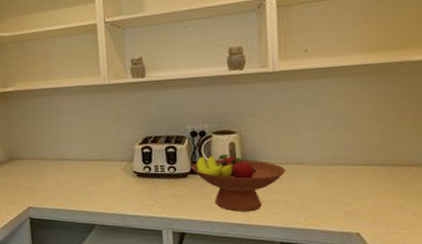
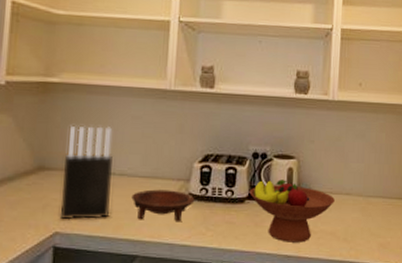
knife block: none [27,121,68,198] -> present [59,125,113,220]
bowl: none [84,169,140,197] -> present [131,189,195,222]

